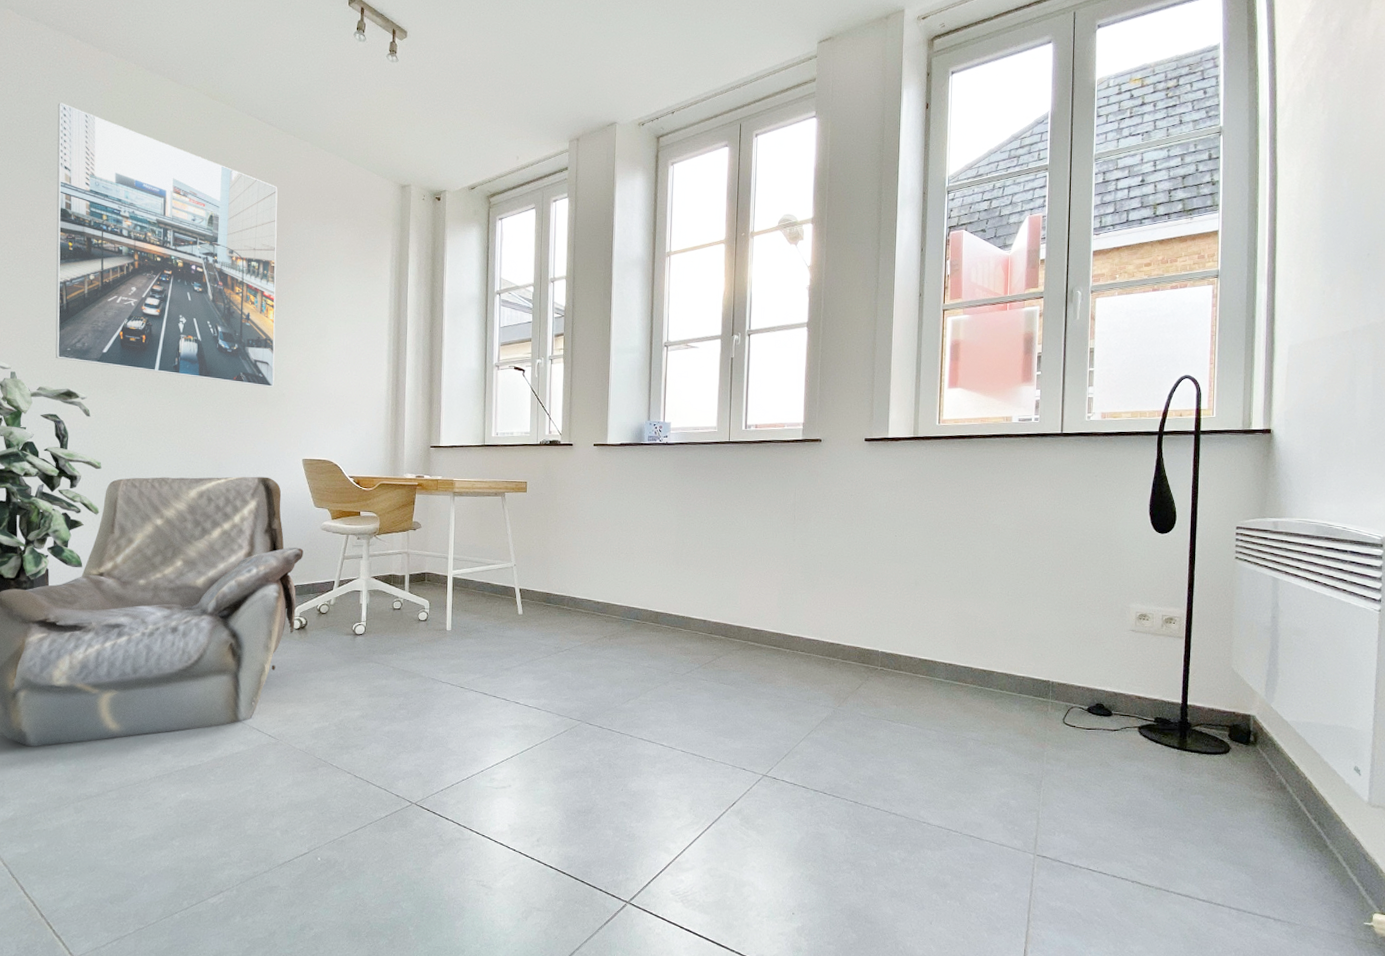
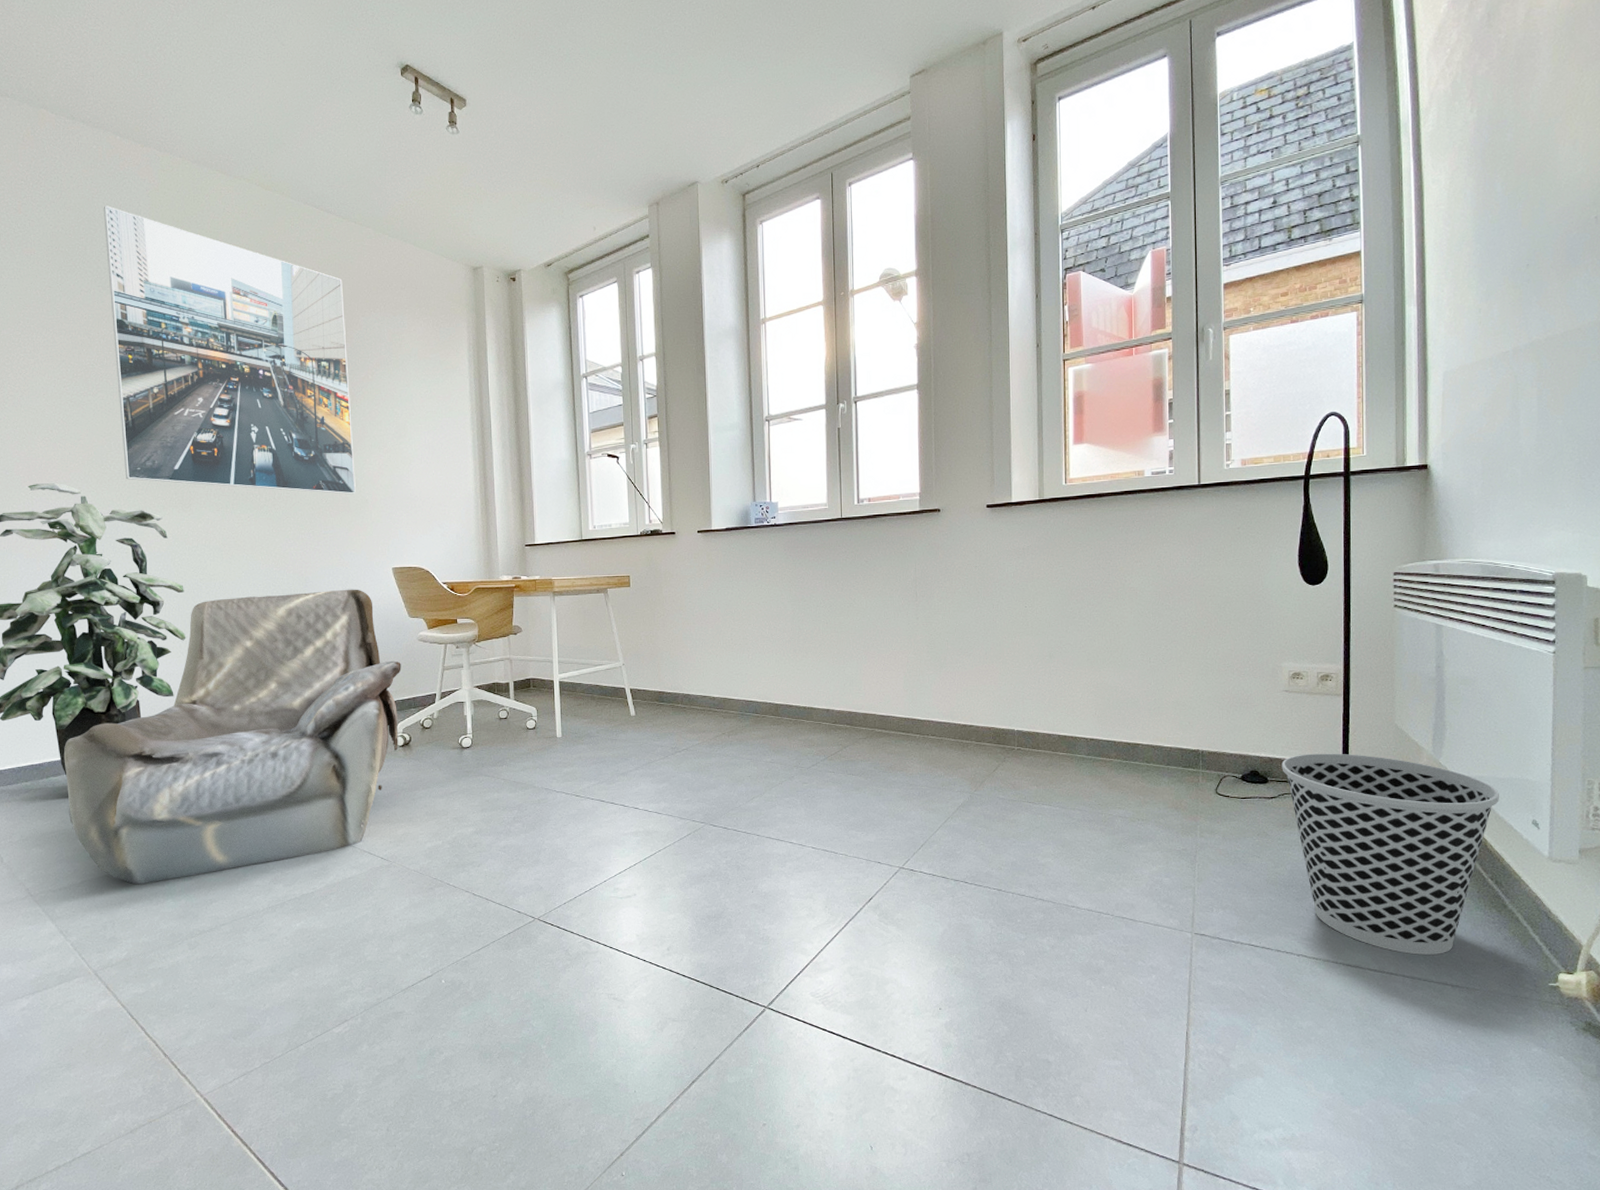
wastebasket: none [1125,691,1325,889] -> present [1281,753,1499,955]

